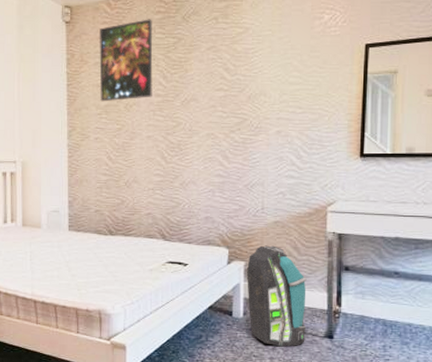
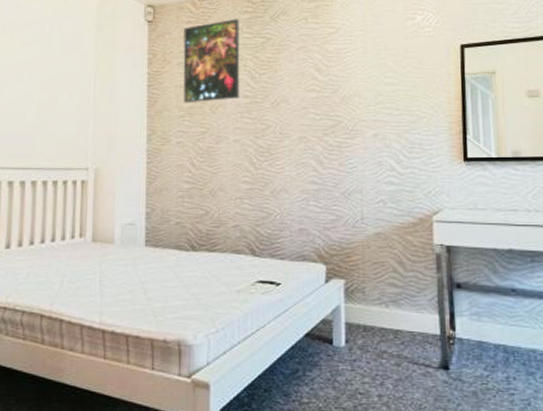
backpack: present [247,245,307,347] -> none [348,260,417,381]

